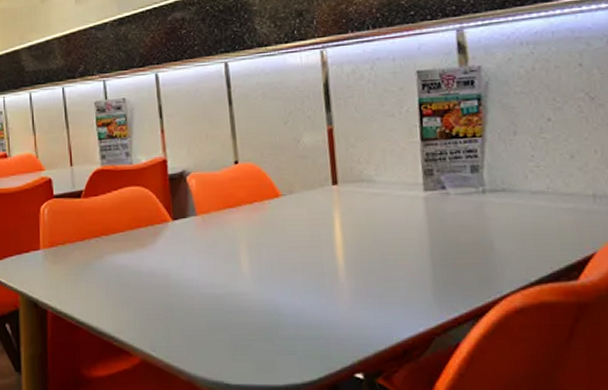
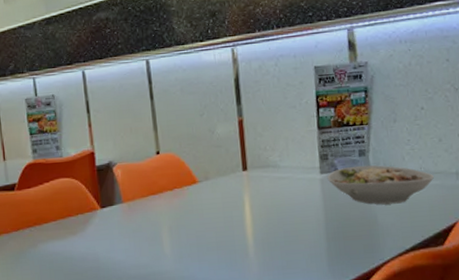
salad: none [432,182,565,229] -> present [327,165,434,205]

